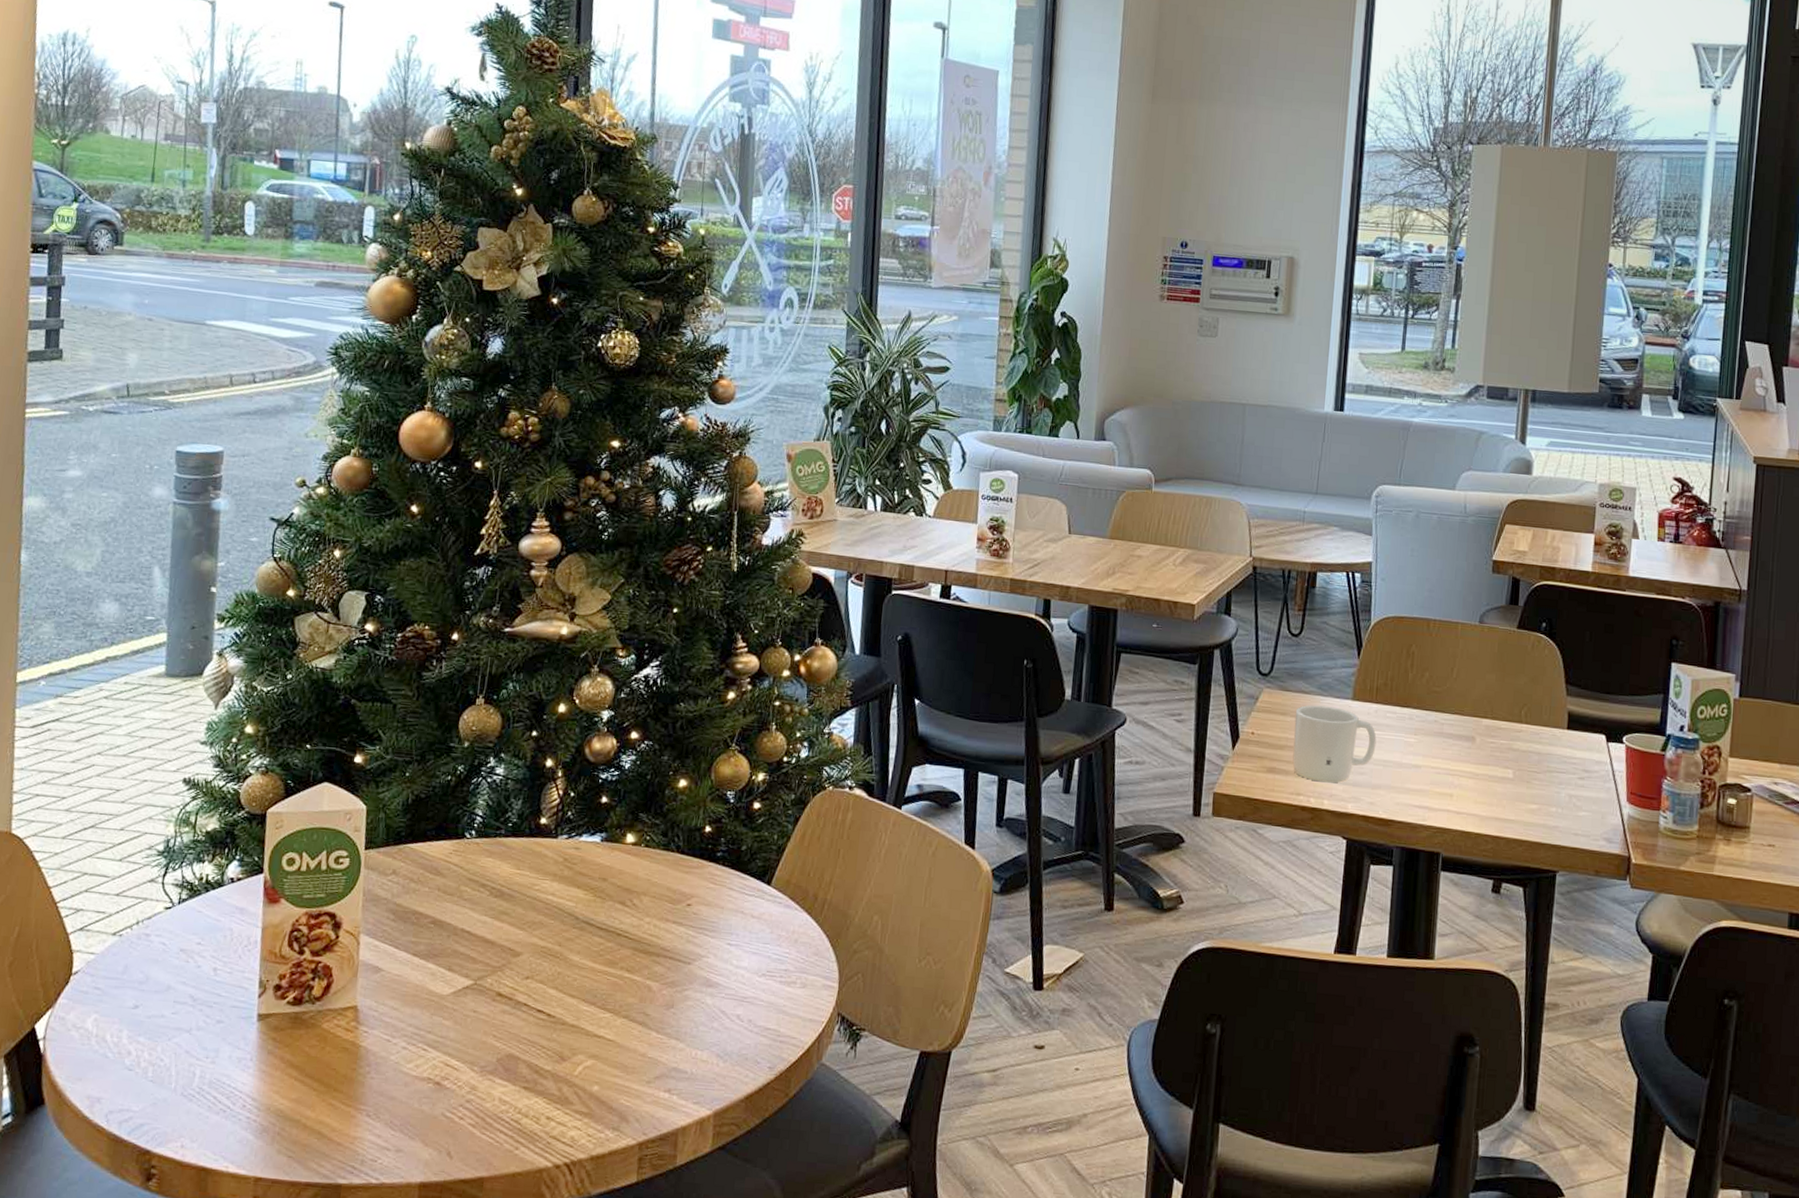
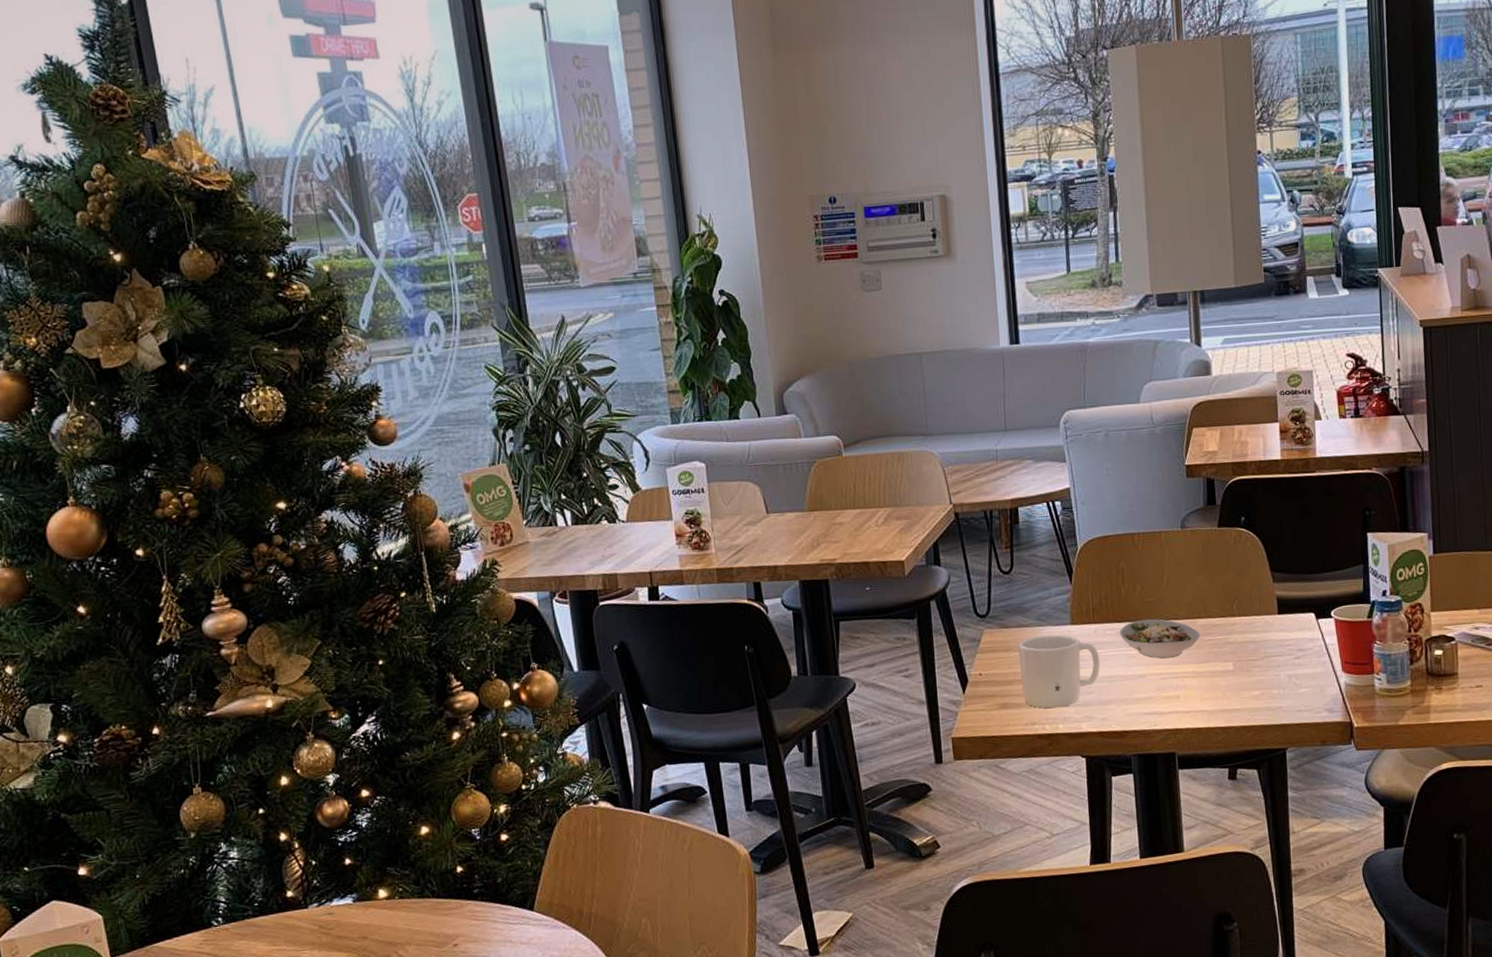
salad: none [1400,708,1484,754] -> present [1119,619,1201,659]

